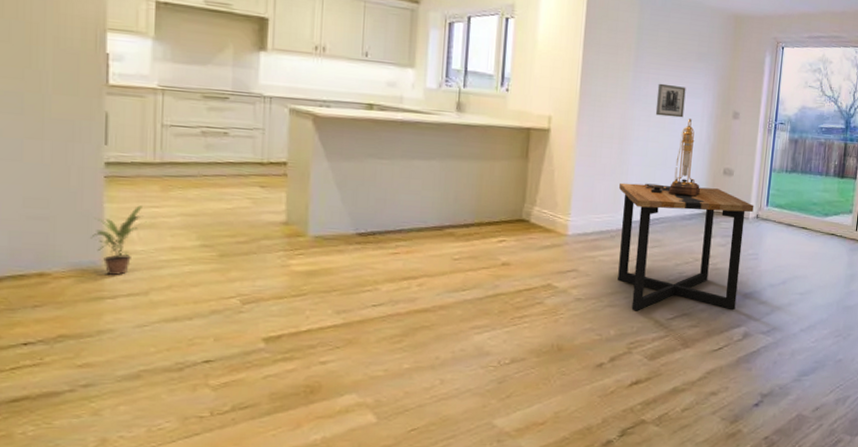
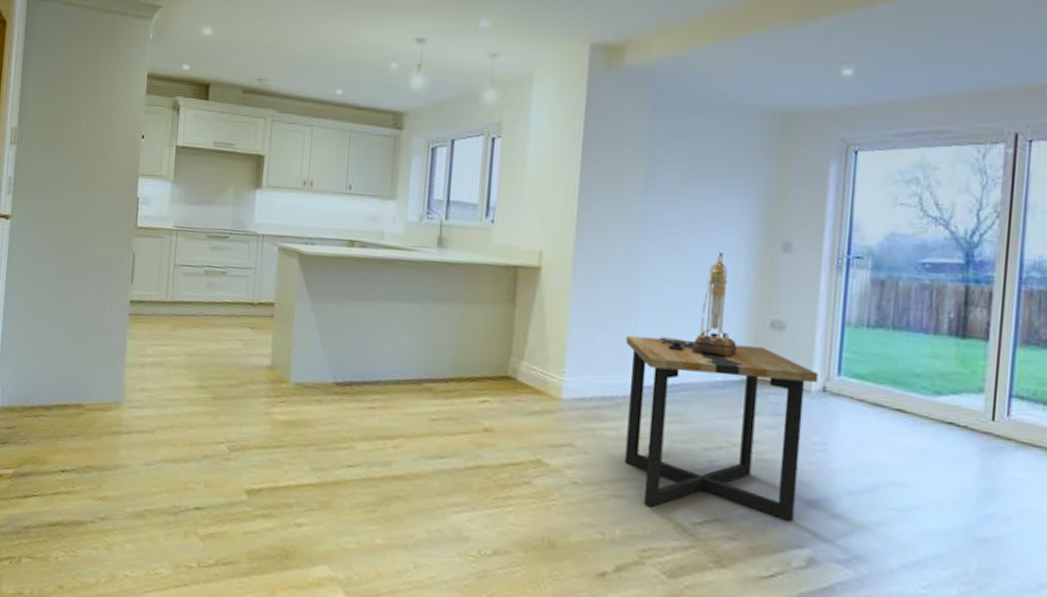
potted plant: present [91,205,147,275] -> none [115,343,158,411]
wall art: present [655,83,686,118] -> none [672,207,715,252]

